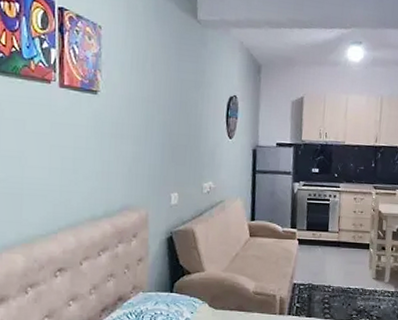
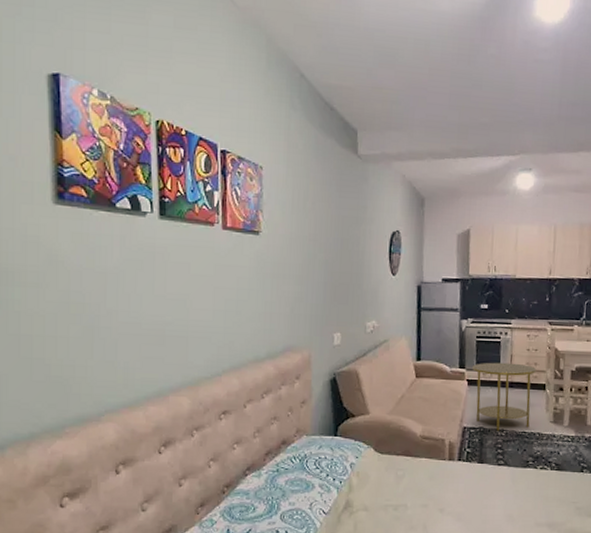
side table: none [302,223,362,287] -> present [471,362,537,431]

